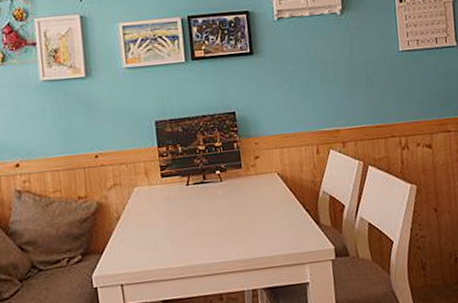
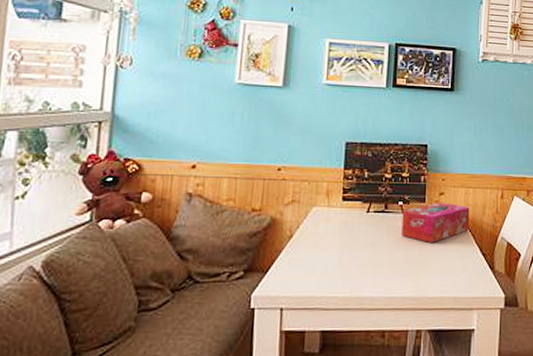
tissue box: none [221,165,289,206] -> present [401,202,470,242]

